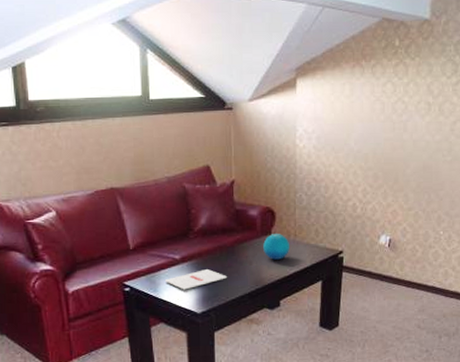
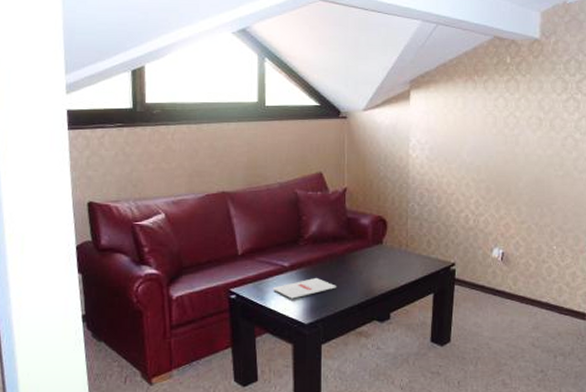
decorative orb: present [263,234,290,260] -> none [374,243,402,270]

